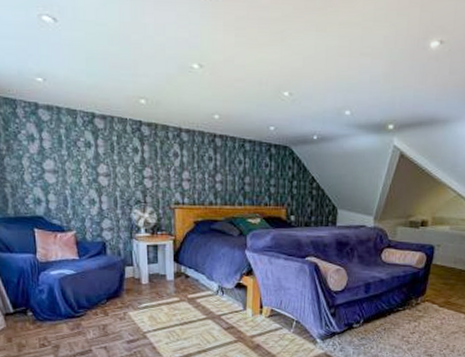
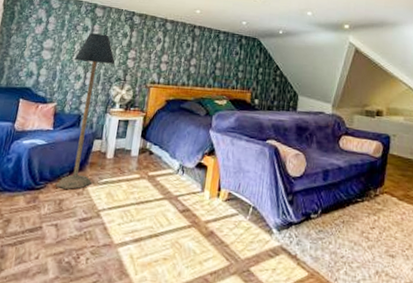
floor lamp: none [82,150,131,315] -> present [55,33,115,189]

